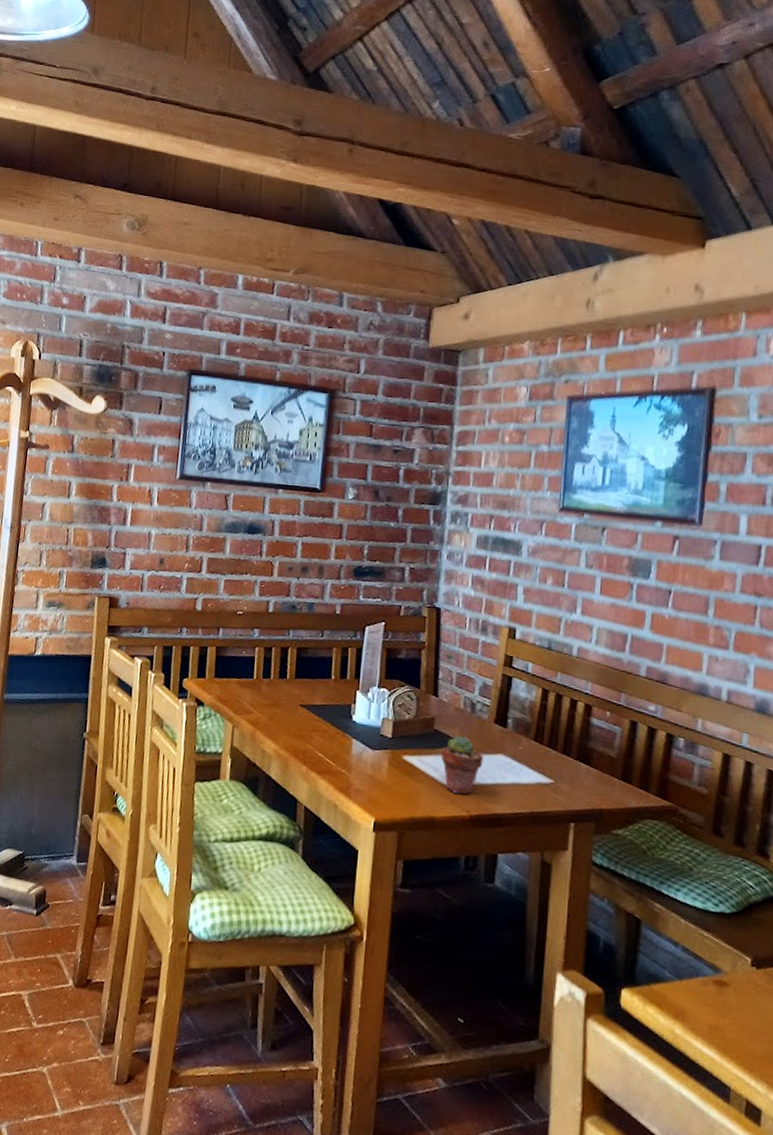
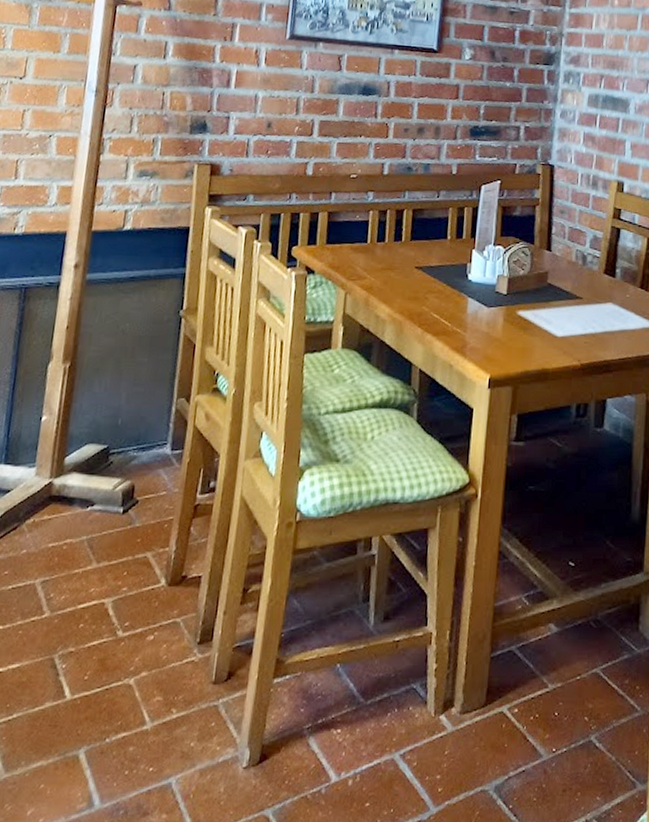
potted succulent: present [441,735,483,794] -> none [554,288,594,345]

